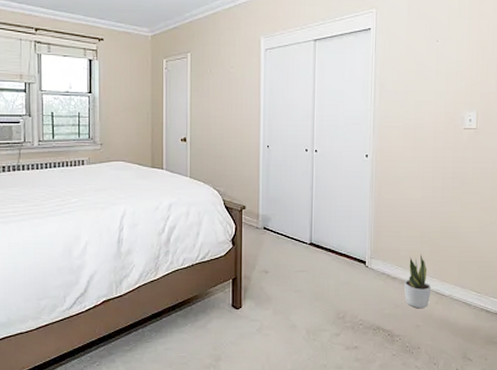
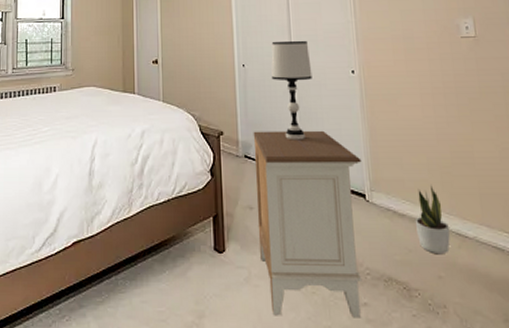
nightstand: none [271,206,366,358] -> present [253,130,362,318]
table lamp: none [294,125,330,215] -> present [271,40,312,140]

